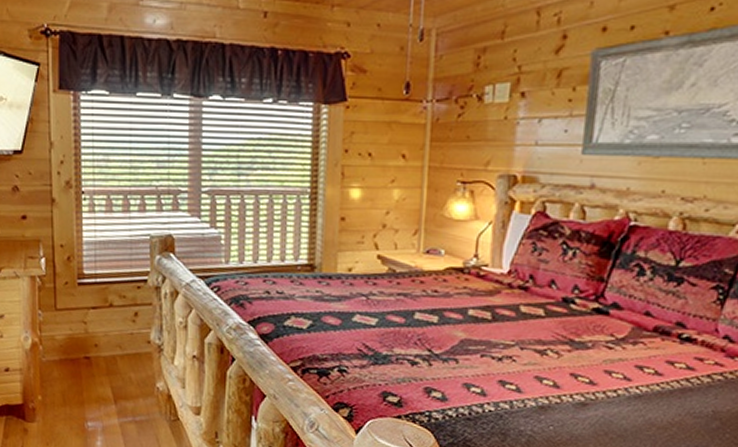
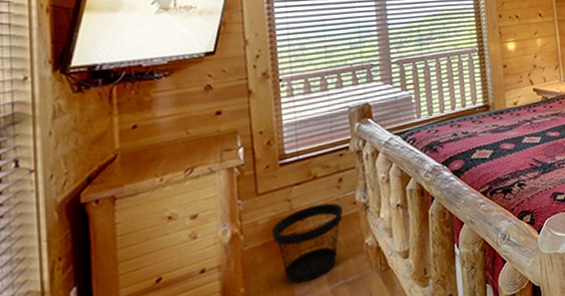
wastebasket: none [67,334,136,409] -> present [271,203,343,284]

